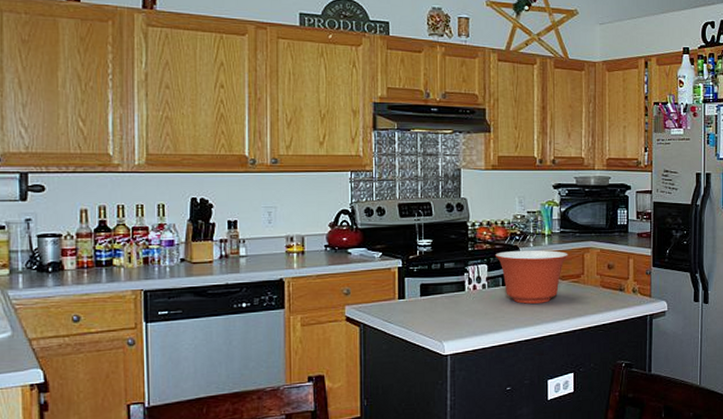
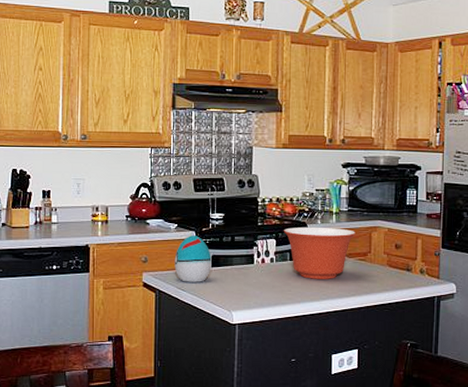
decorative egg: none [380,264,420,314] -> present [174,235,212,282]

